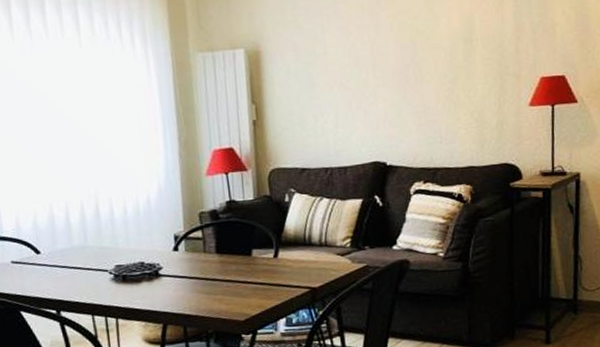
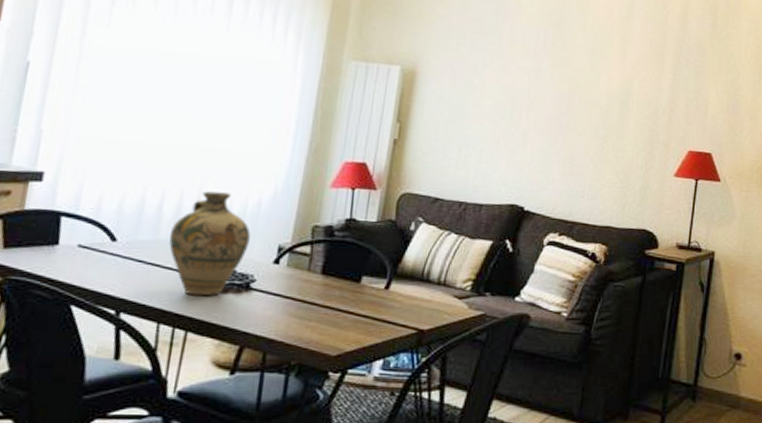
jug: none [81,196,149,289] -> present [169,191,251,296]

